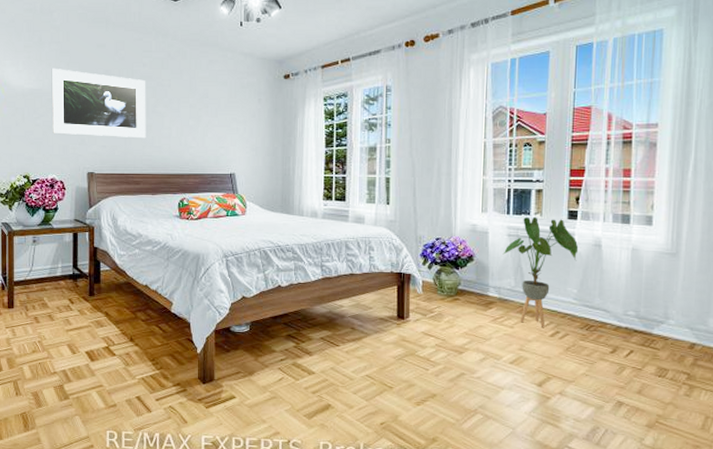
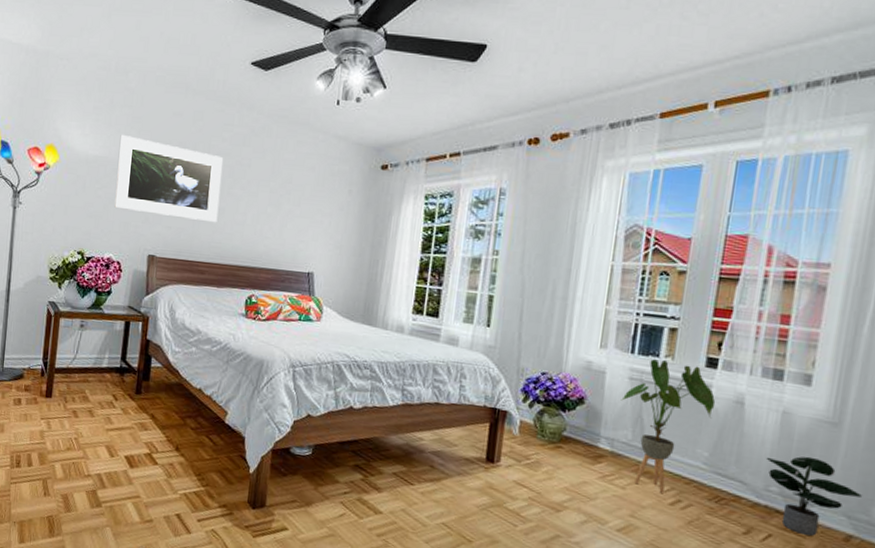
potted plant: none [622,283,701,347] -> present [766,456,863,536]

